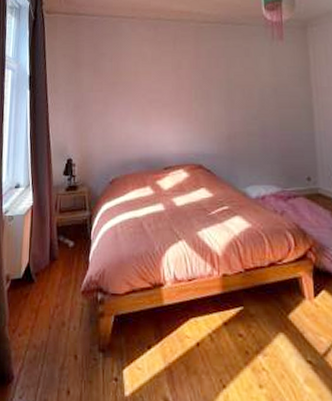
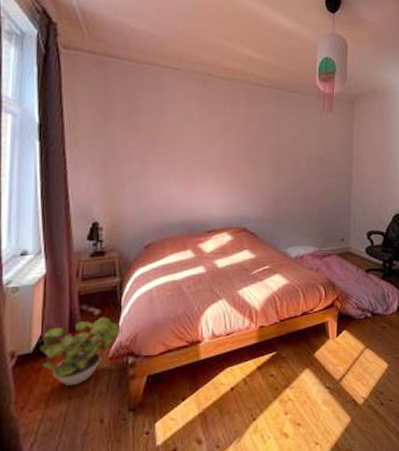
potted plant: none [26,249,92,316] -> present [38,316,122,386]

